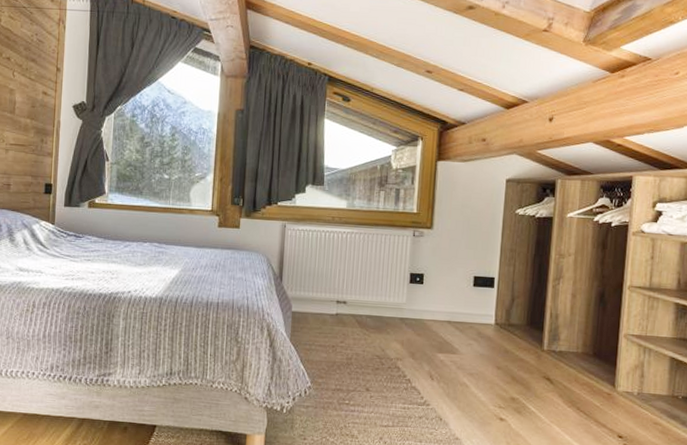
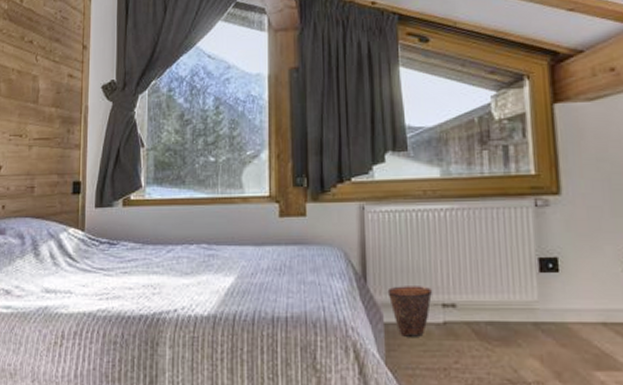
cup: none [297,285,331,323] -> present [387,286,433,337]

